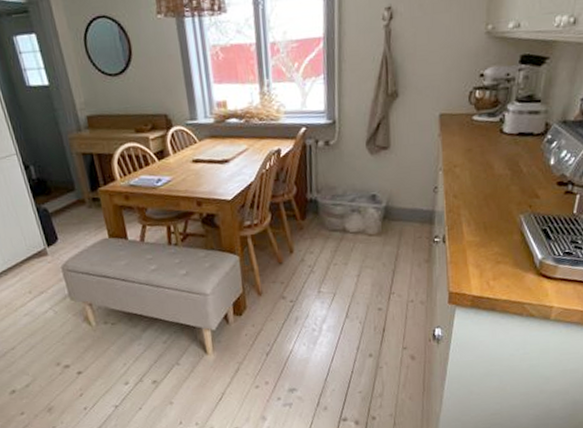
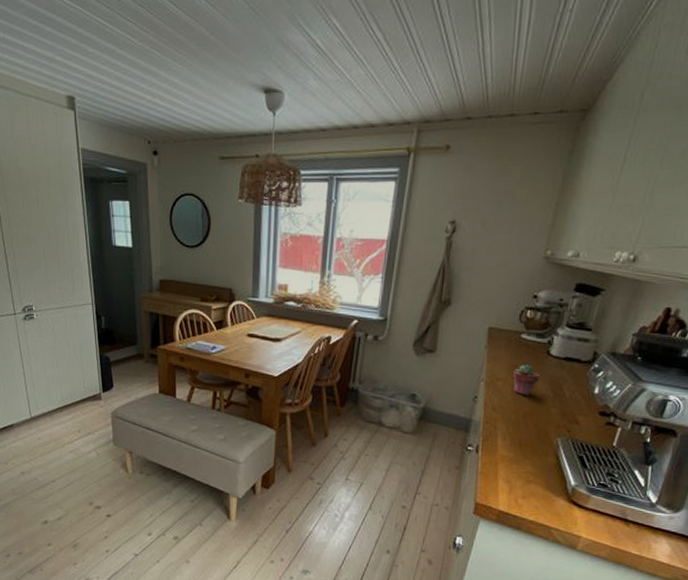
potted succulent: none [470,146,496,178] -> present [513,364,540,396]

